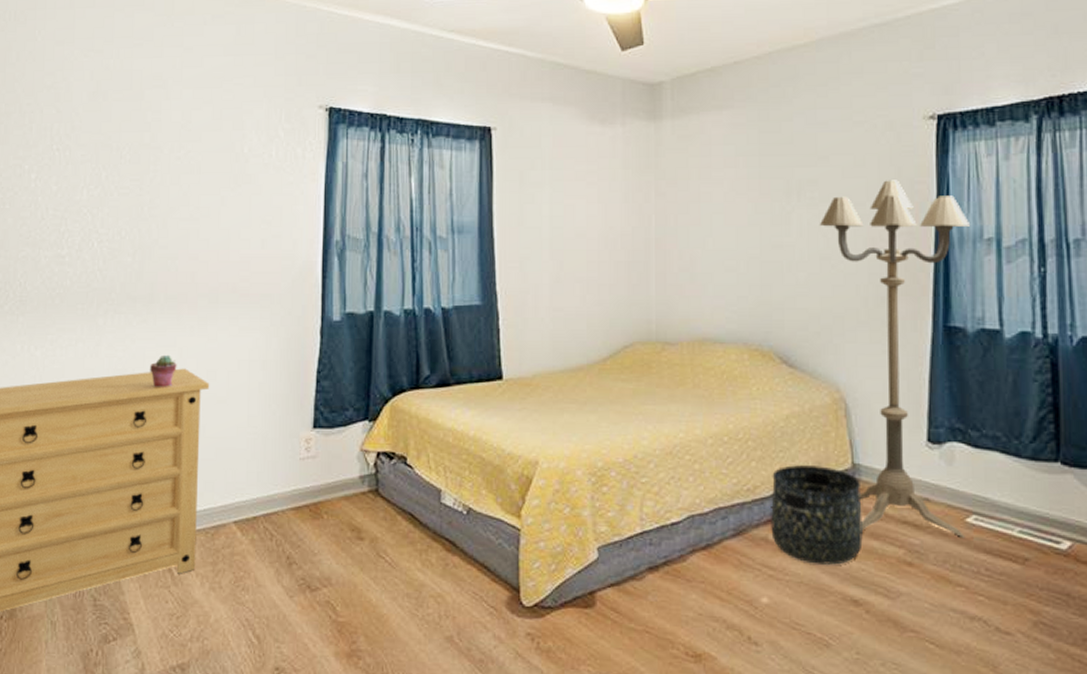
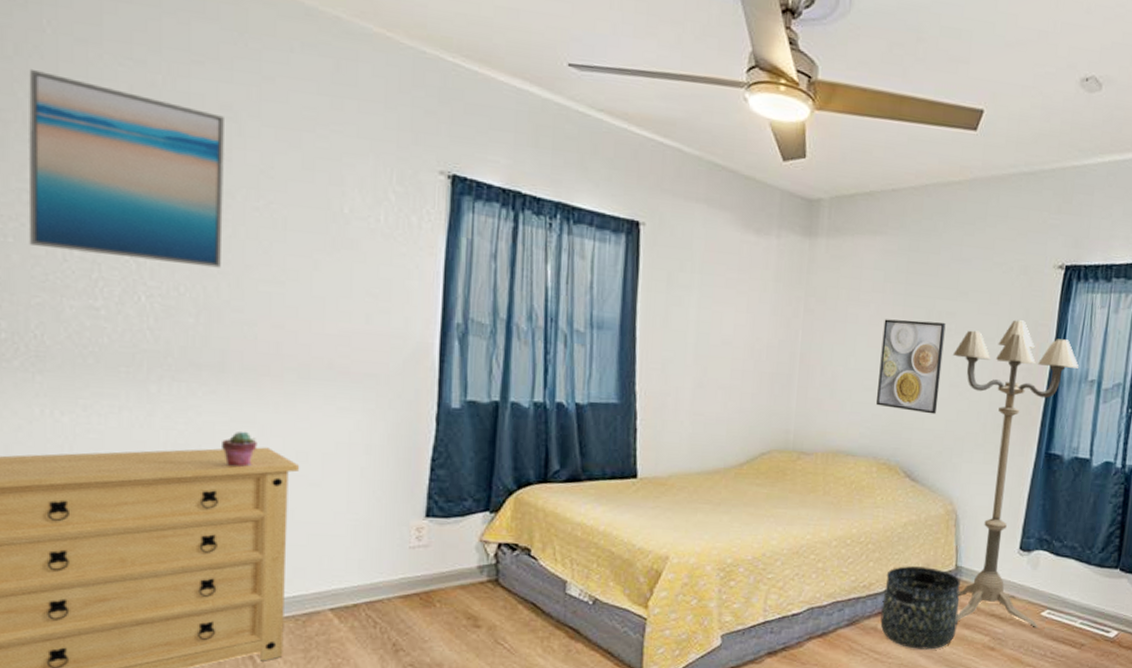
wall art: none [19,70,156,212] -> present [28,68,224,268]
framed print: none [739,191,809,292] -> present [875,319,946,414]

